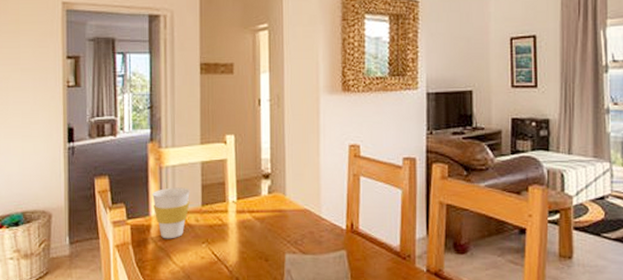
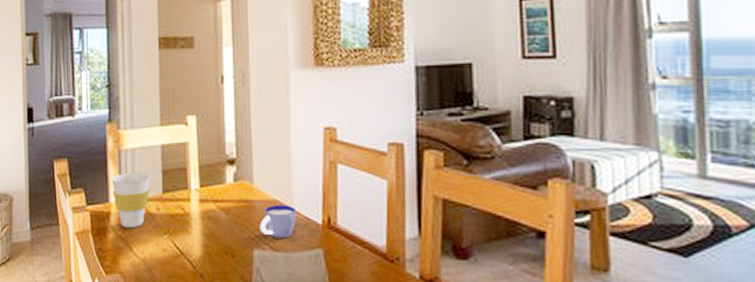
cup: none [291,213,324,243] -> present [260,204,297,239]

